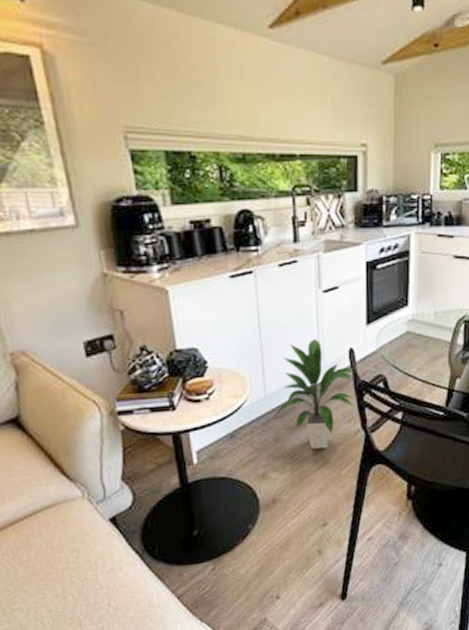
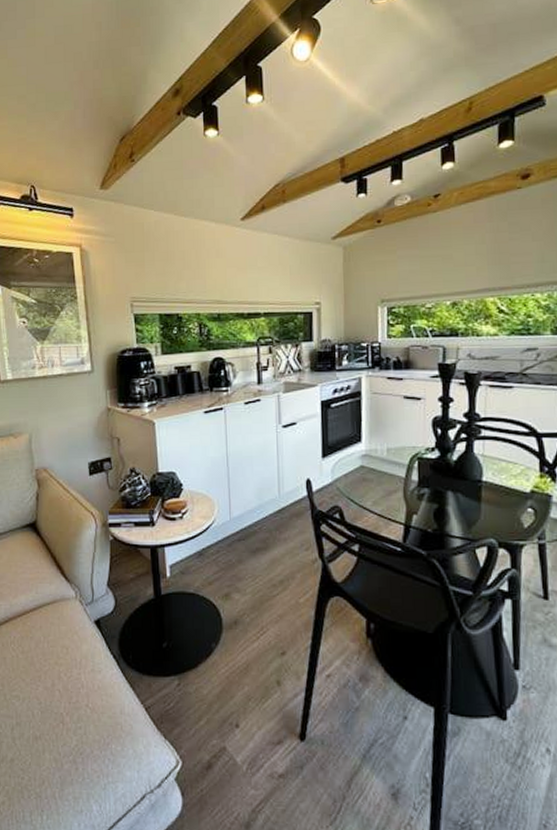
indoor plant: present [274,339,354,449] -> none [238,469,311,575]

